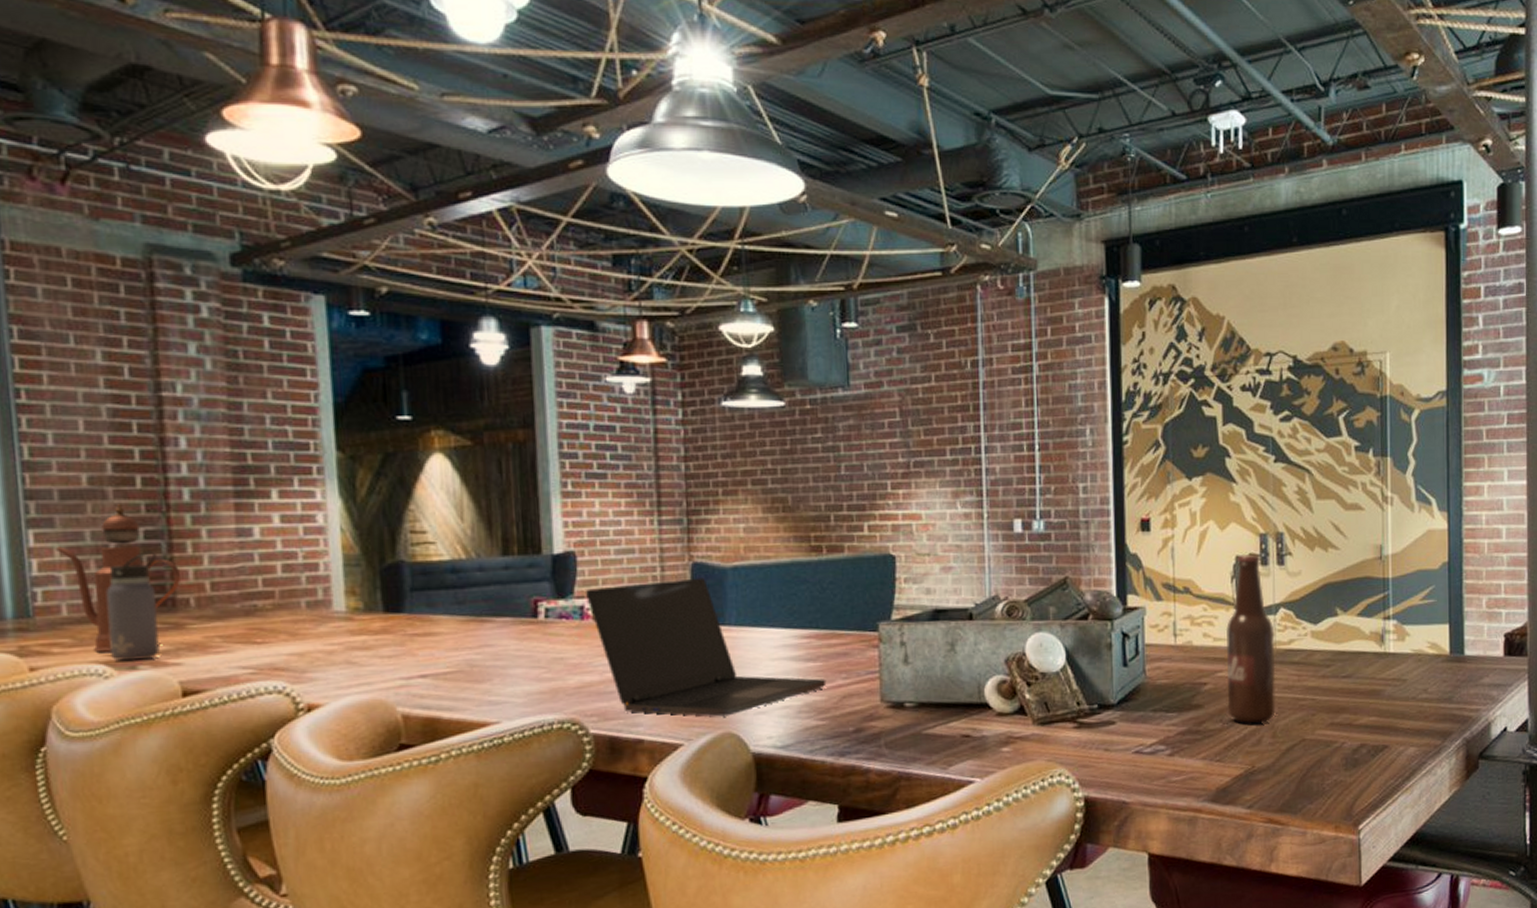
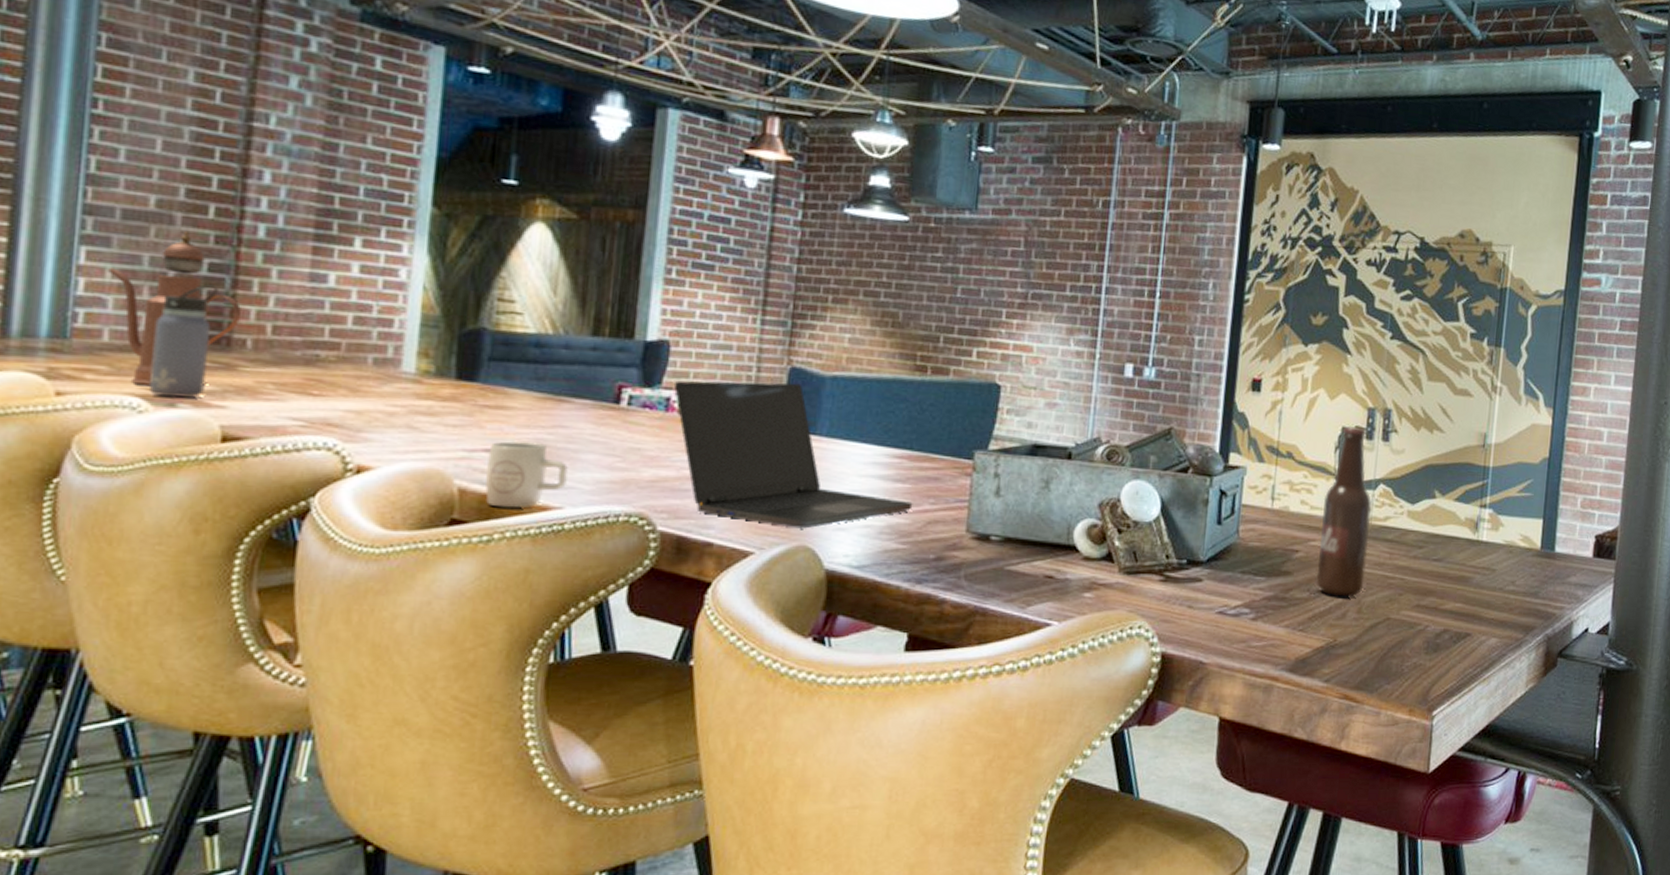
mug: none [424,664,500,729] -> present [485,441,568,508]

